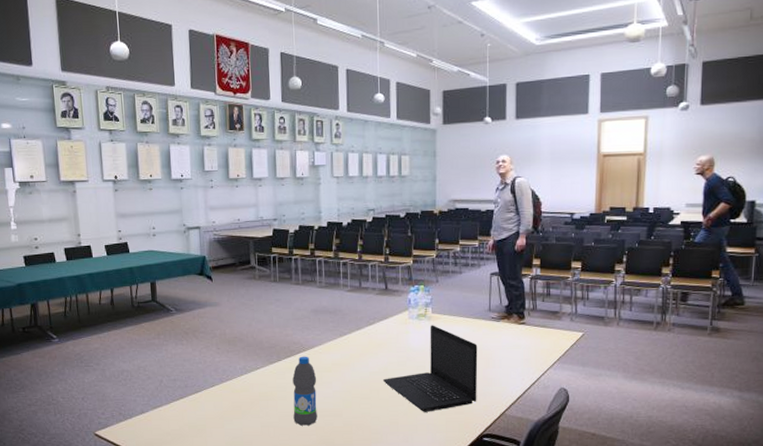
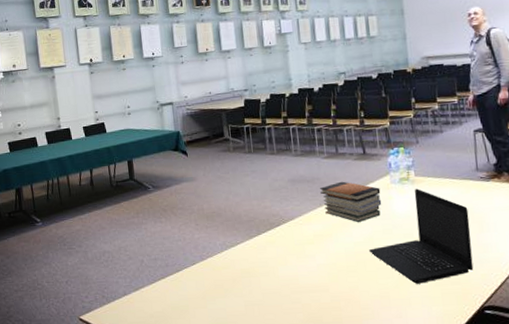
water bottle: present [292,356,318,426] -> none [274,228,303,303]
book stack: none [341,314,399,354] -> present [320,181,382,223]

